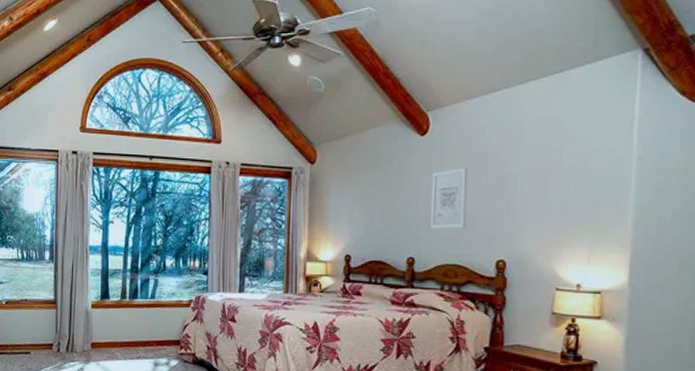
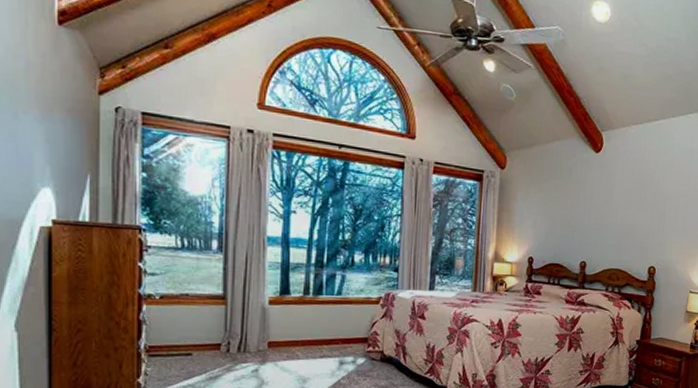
wall art: present [430,168,468,229] -> none [599,185,631,238]

